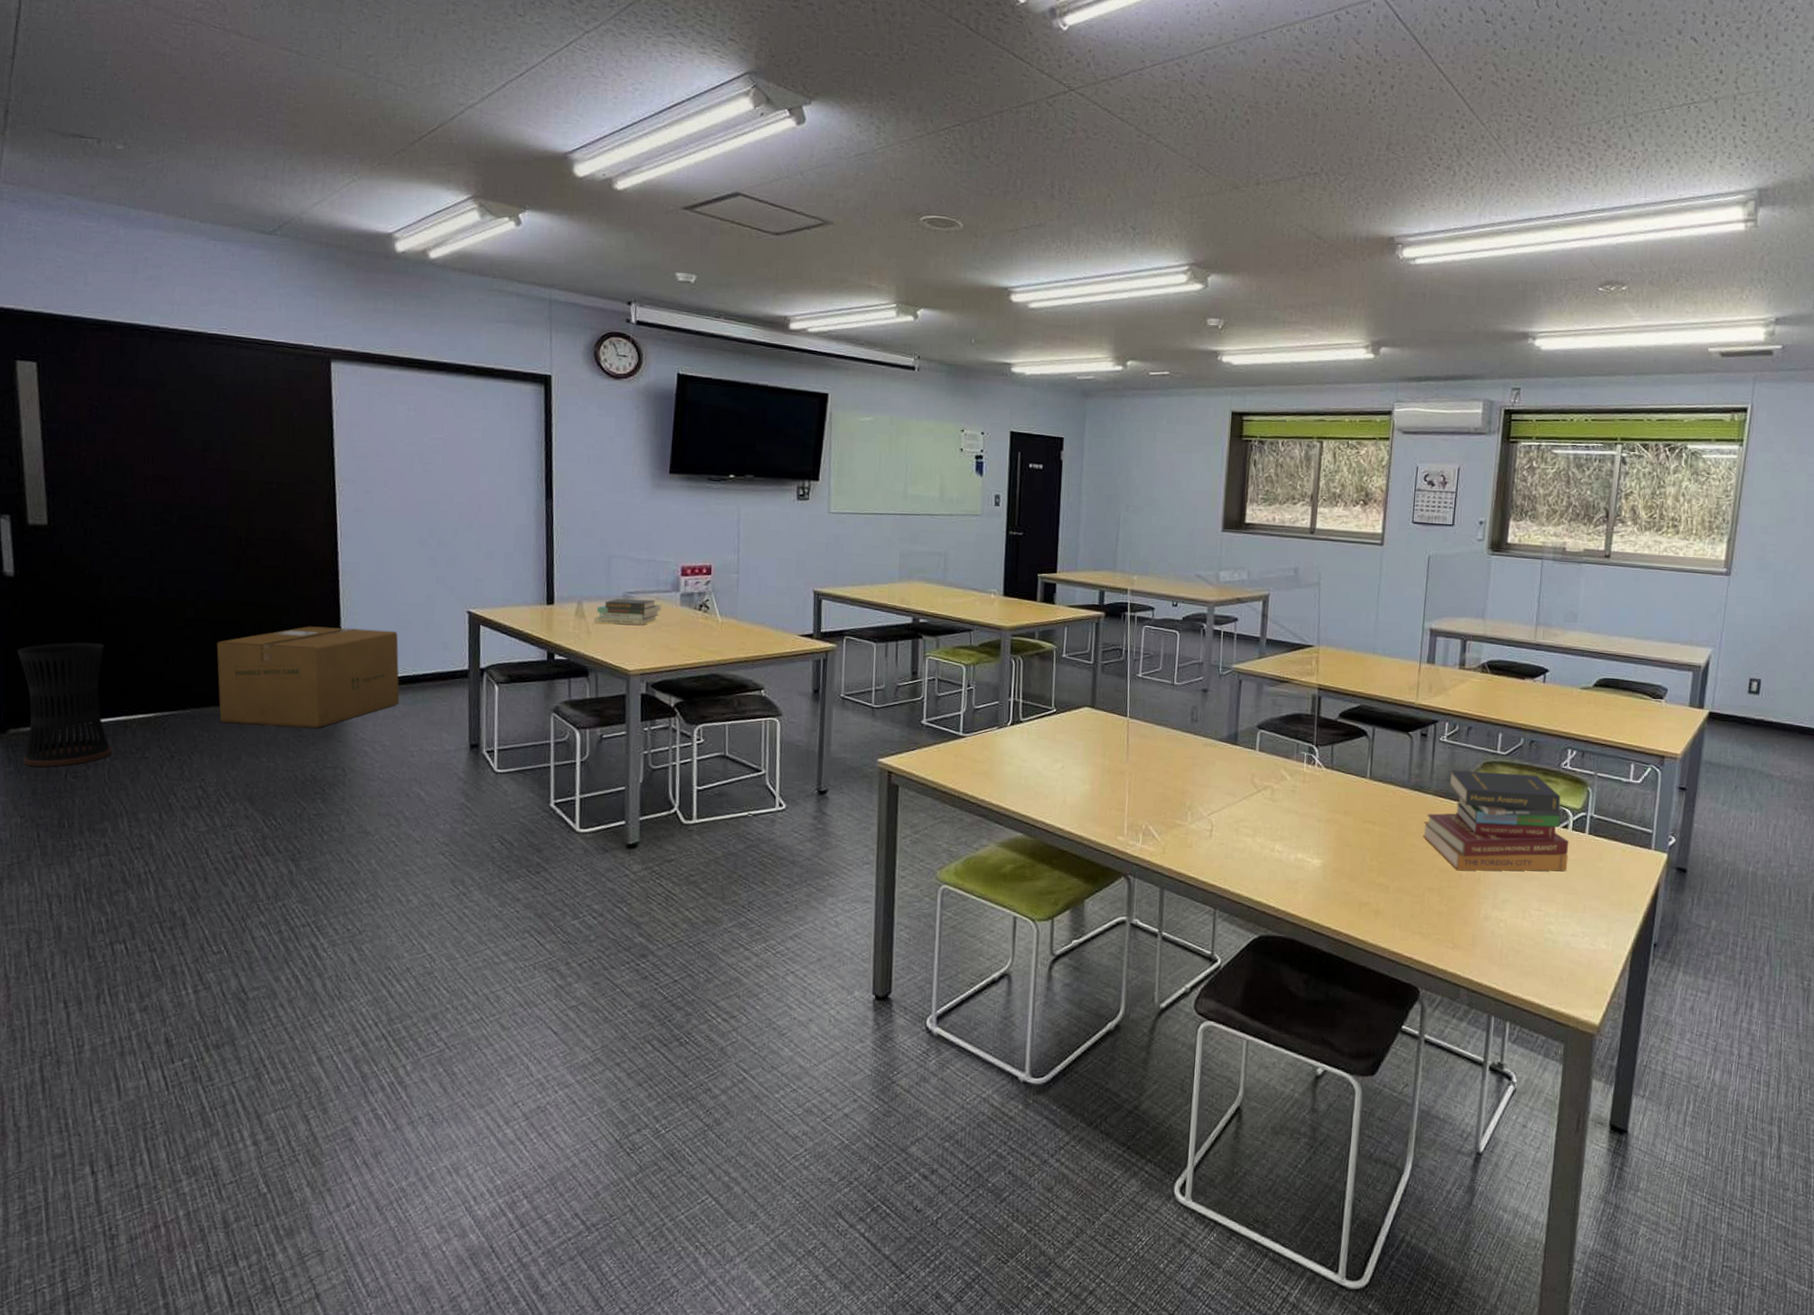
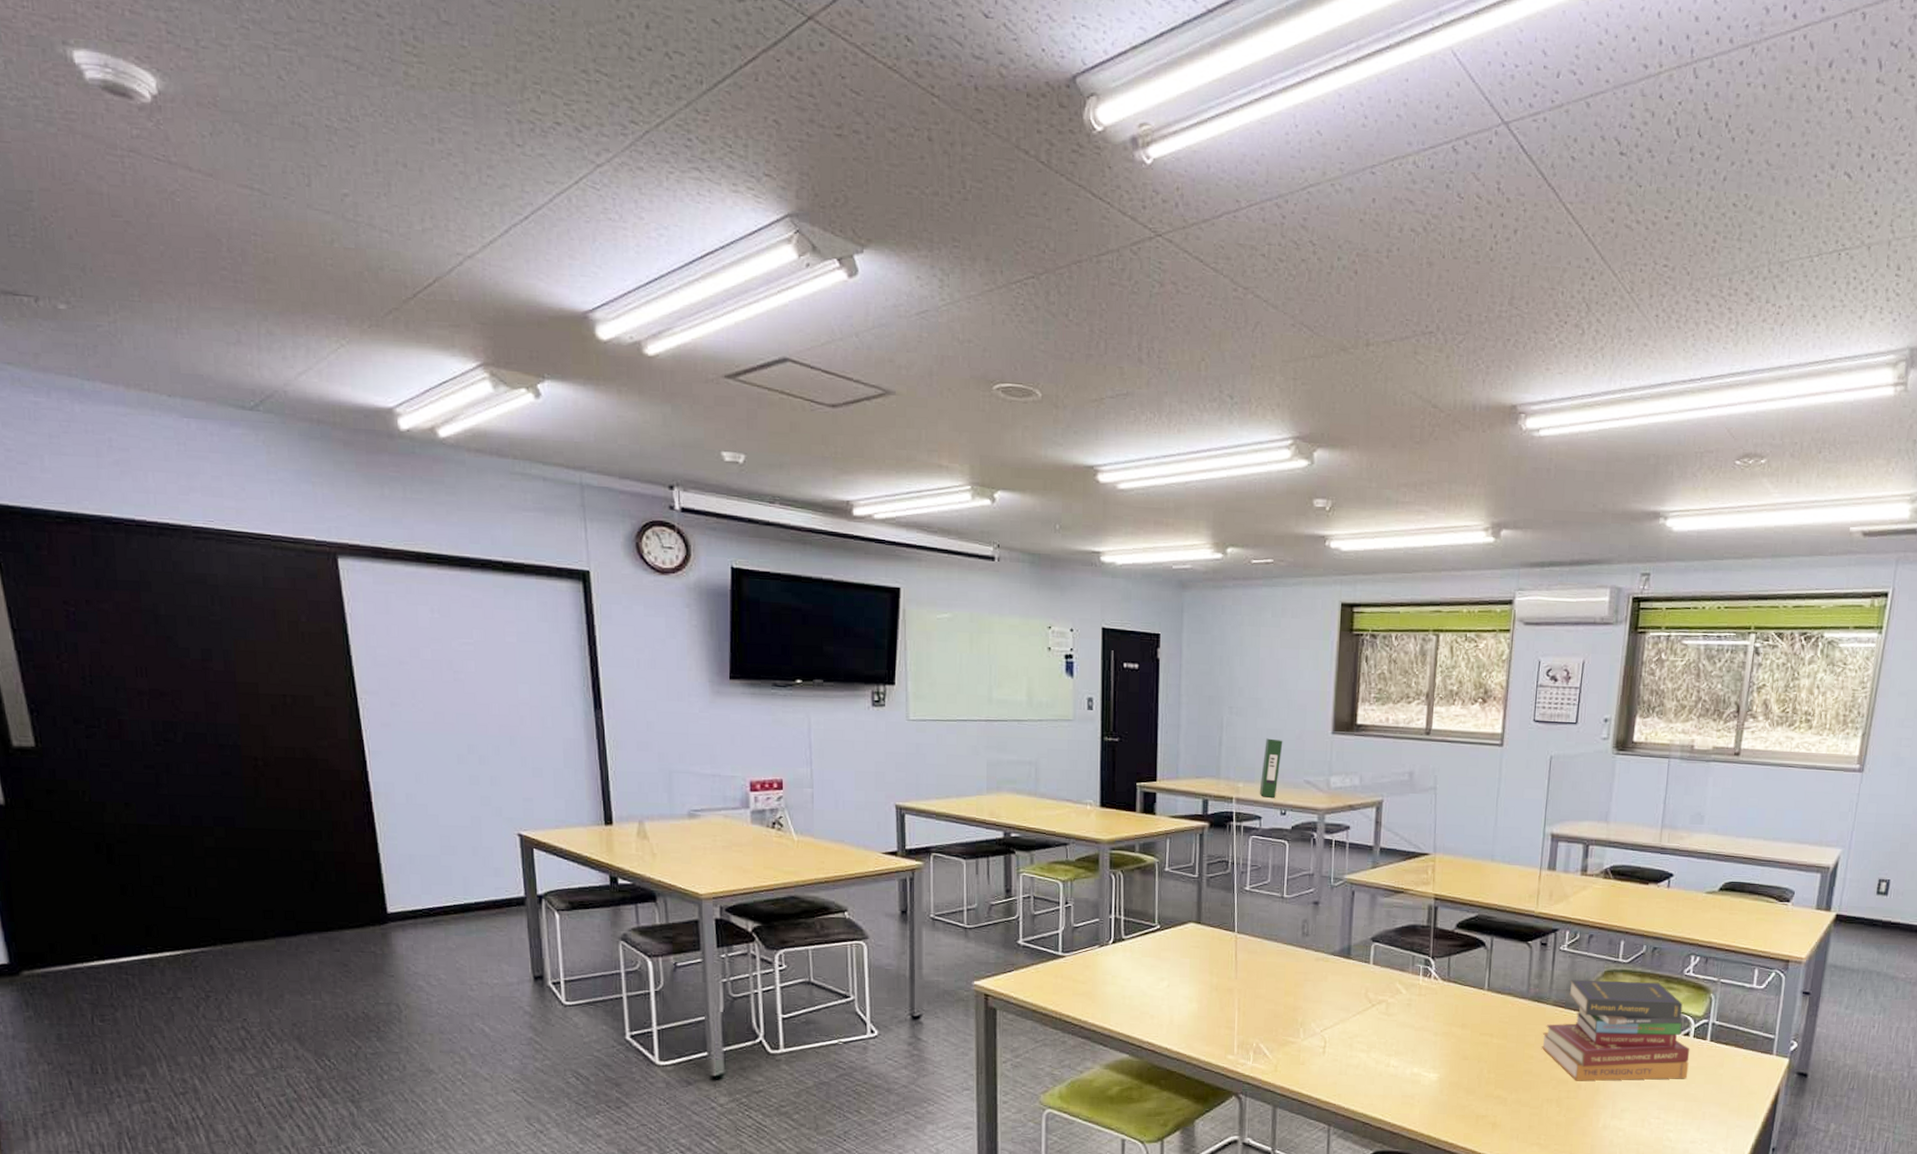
umbrella stand: present [17,642,112,767] -> none [19,875,140,1011]
box: present [216,626,400,728] -> none [243,853,452,963]
books: present [594,598,661,626] -> none [659,816,731,846]
binder: none [1152,534,1176,590] -> present [1259,738,1283,798]

